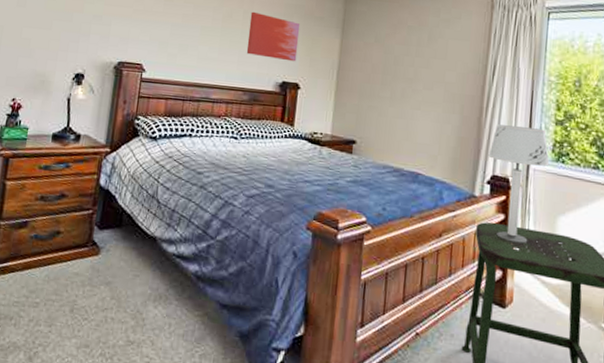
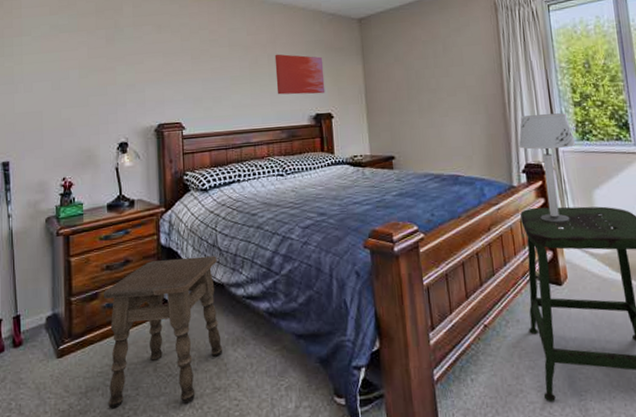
side table: none [18,200,154,351] -> present [103,255,223,409]

